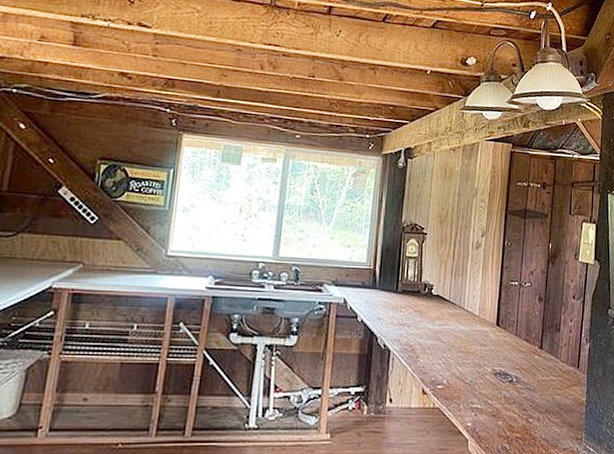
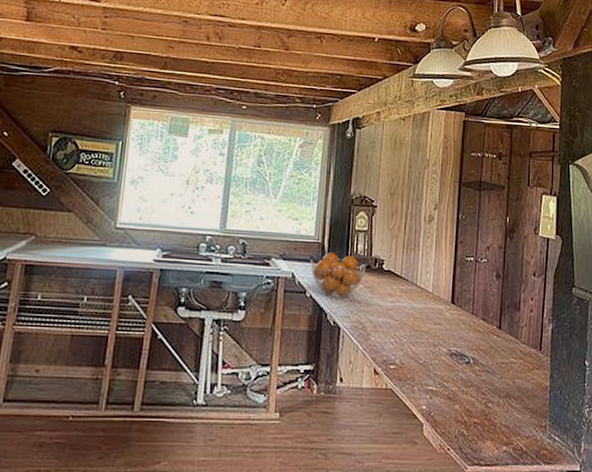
fruit basket: none [362,278,416,322] -> present [310,253,366,298]

